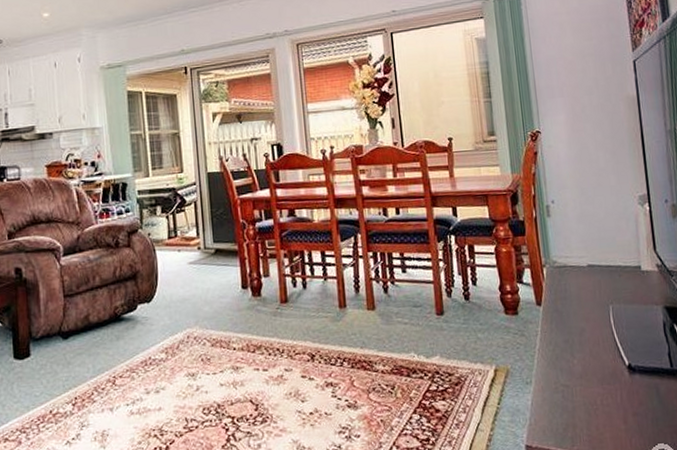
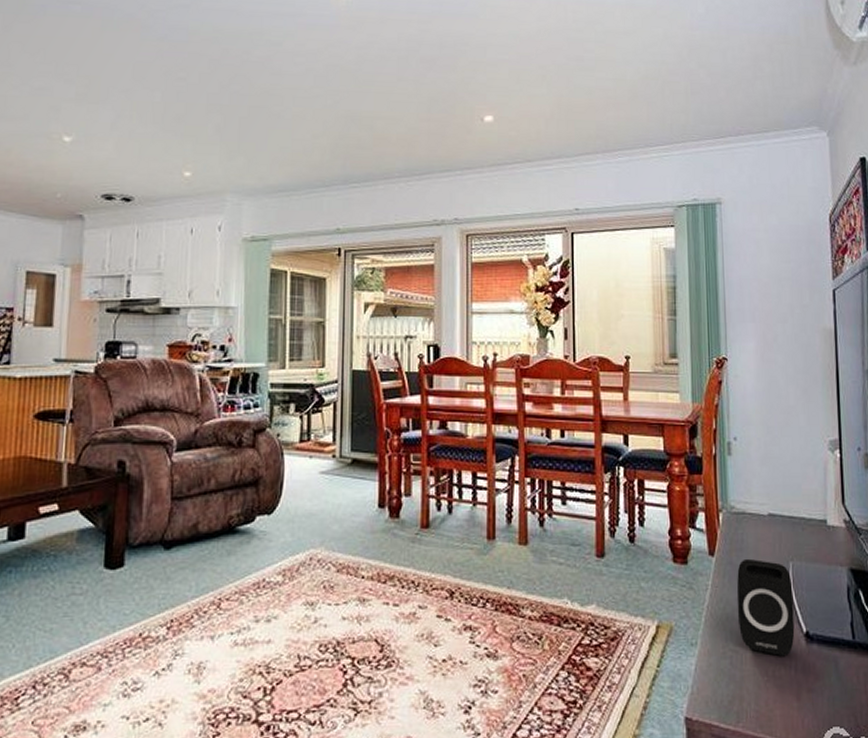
speaker: none [563,305,619,388] -> present [736,558,795,657]

